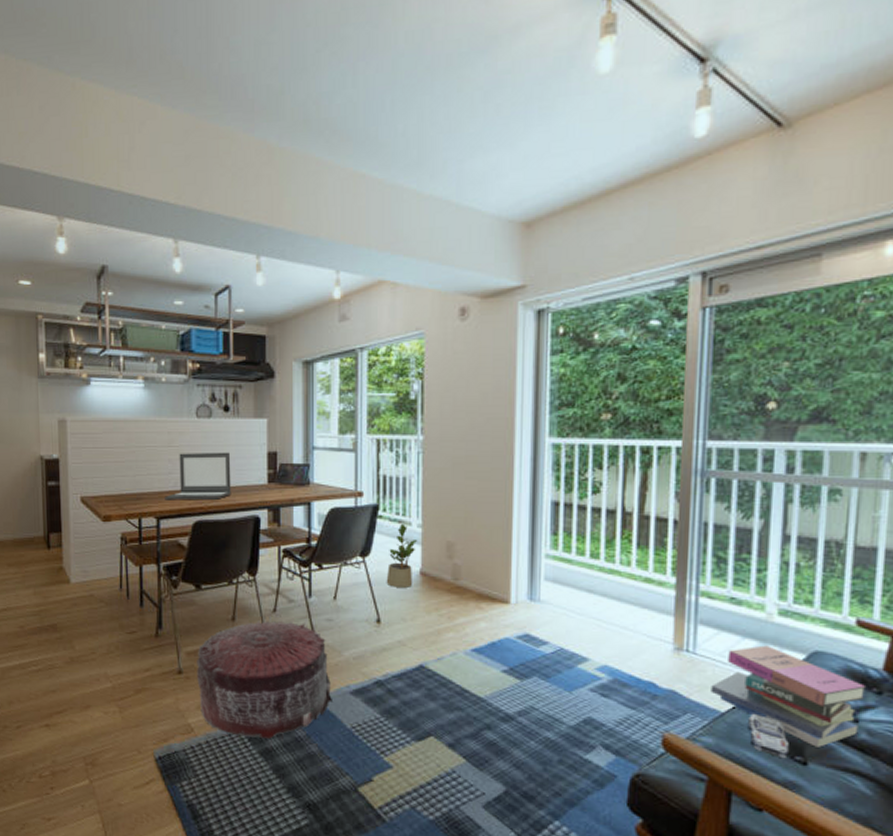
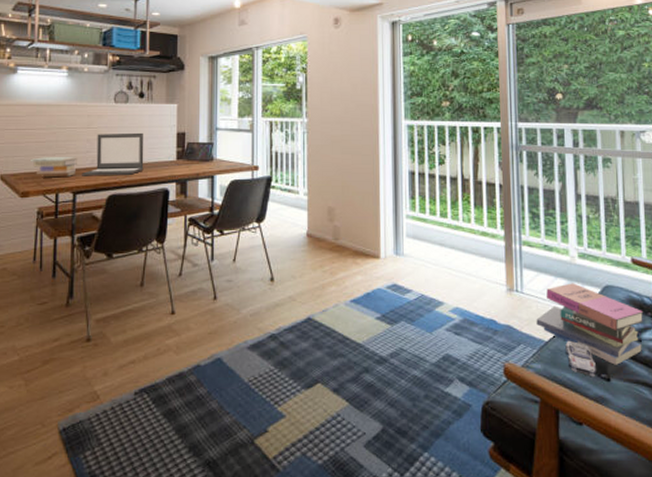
books: none [109,478,159,501] -> present [29,157,77,178]
pouf: present [197,619,332,739] -> none [105,284,231,399]
potted plant: present [386,523,417,588] -> none [278,192,304,248]

